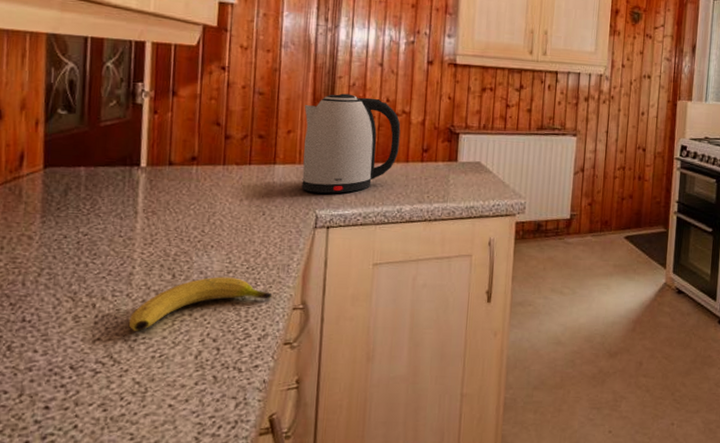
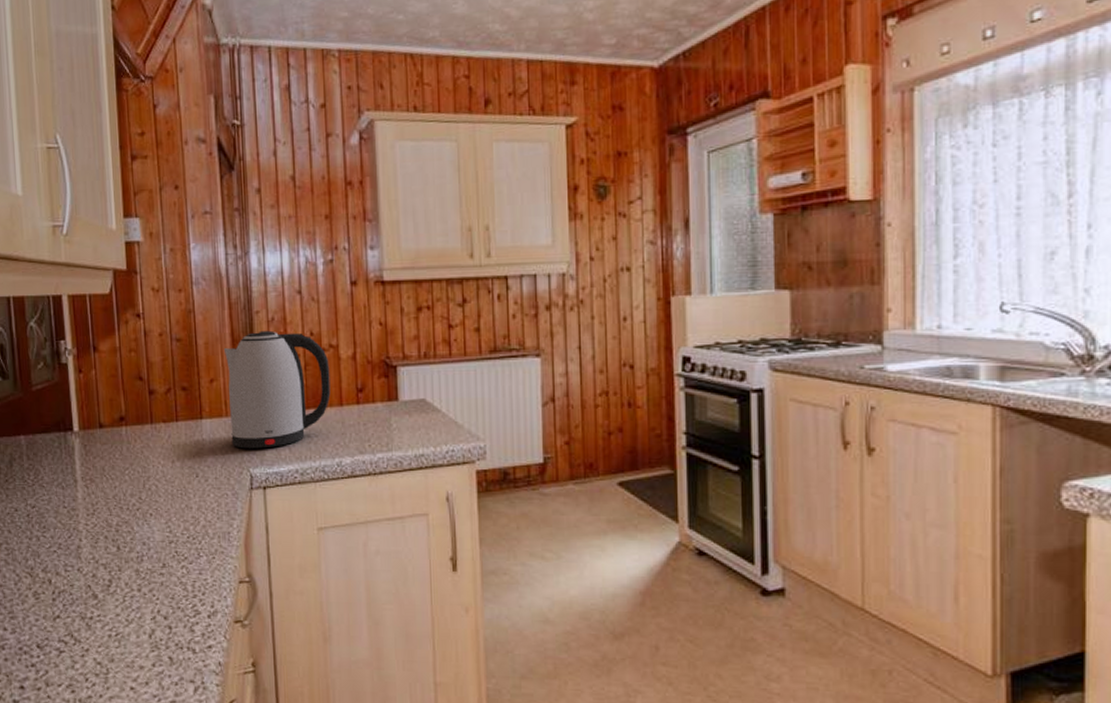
fruit: present [128,276,271,331] -> none [83,548,216,608]

